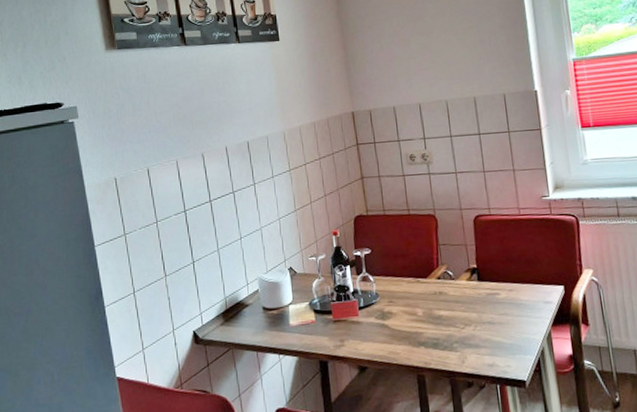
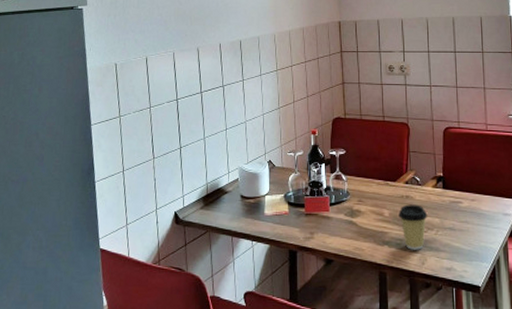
coffee cup: none [433,300,464,349] -> present [399,204,428,250]

